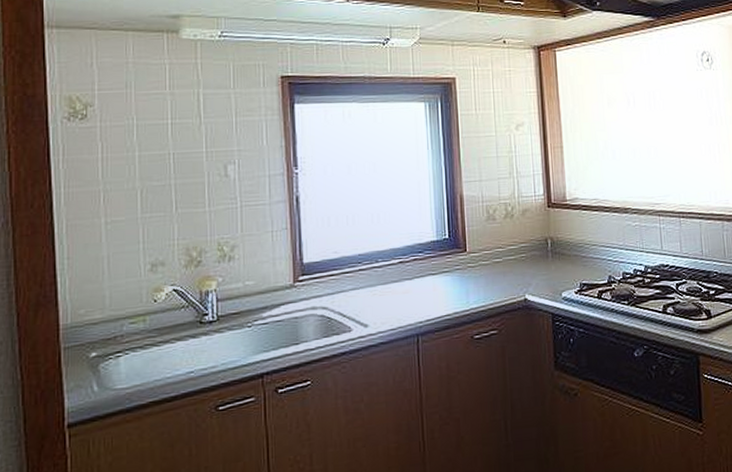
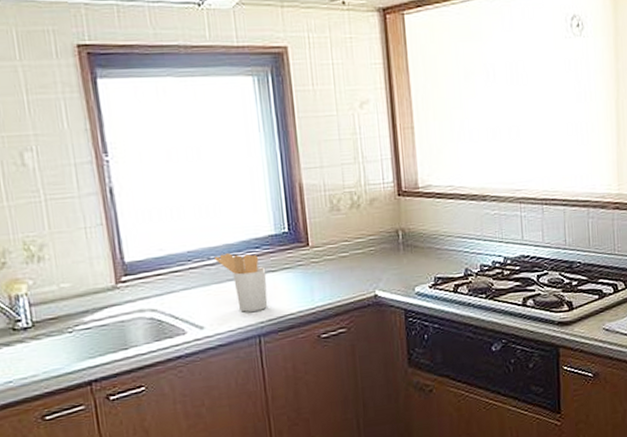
utensil holder: none [382,257,427,312] -> present [215,253,268,312]

